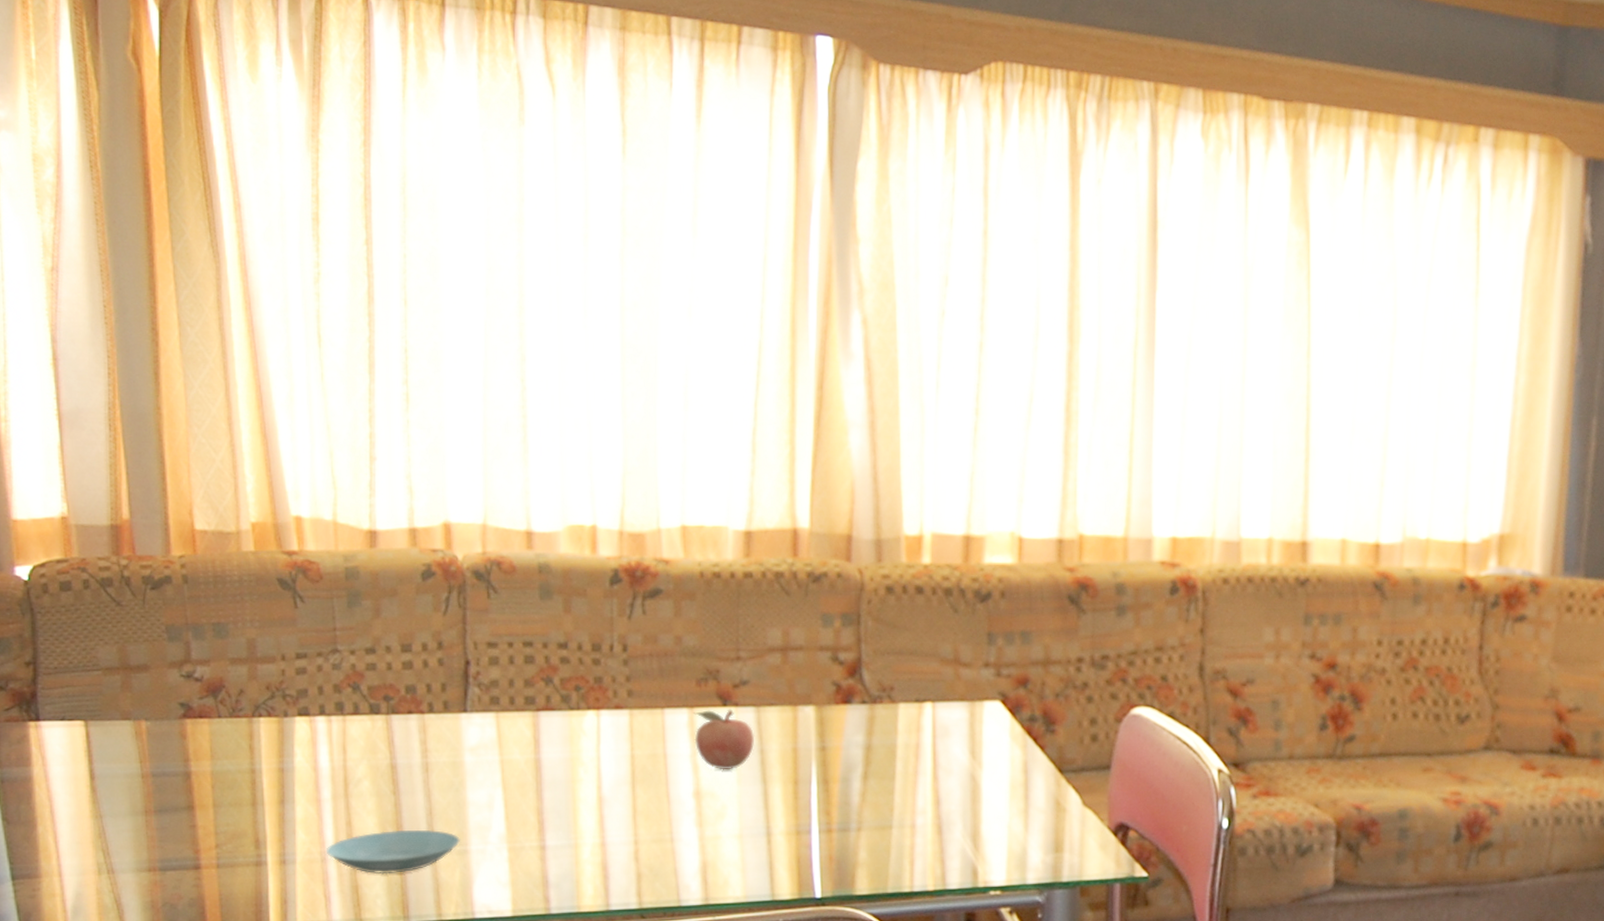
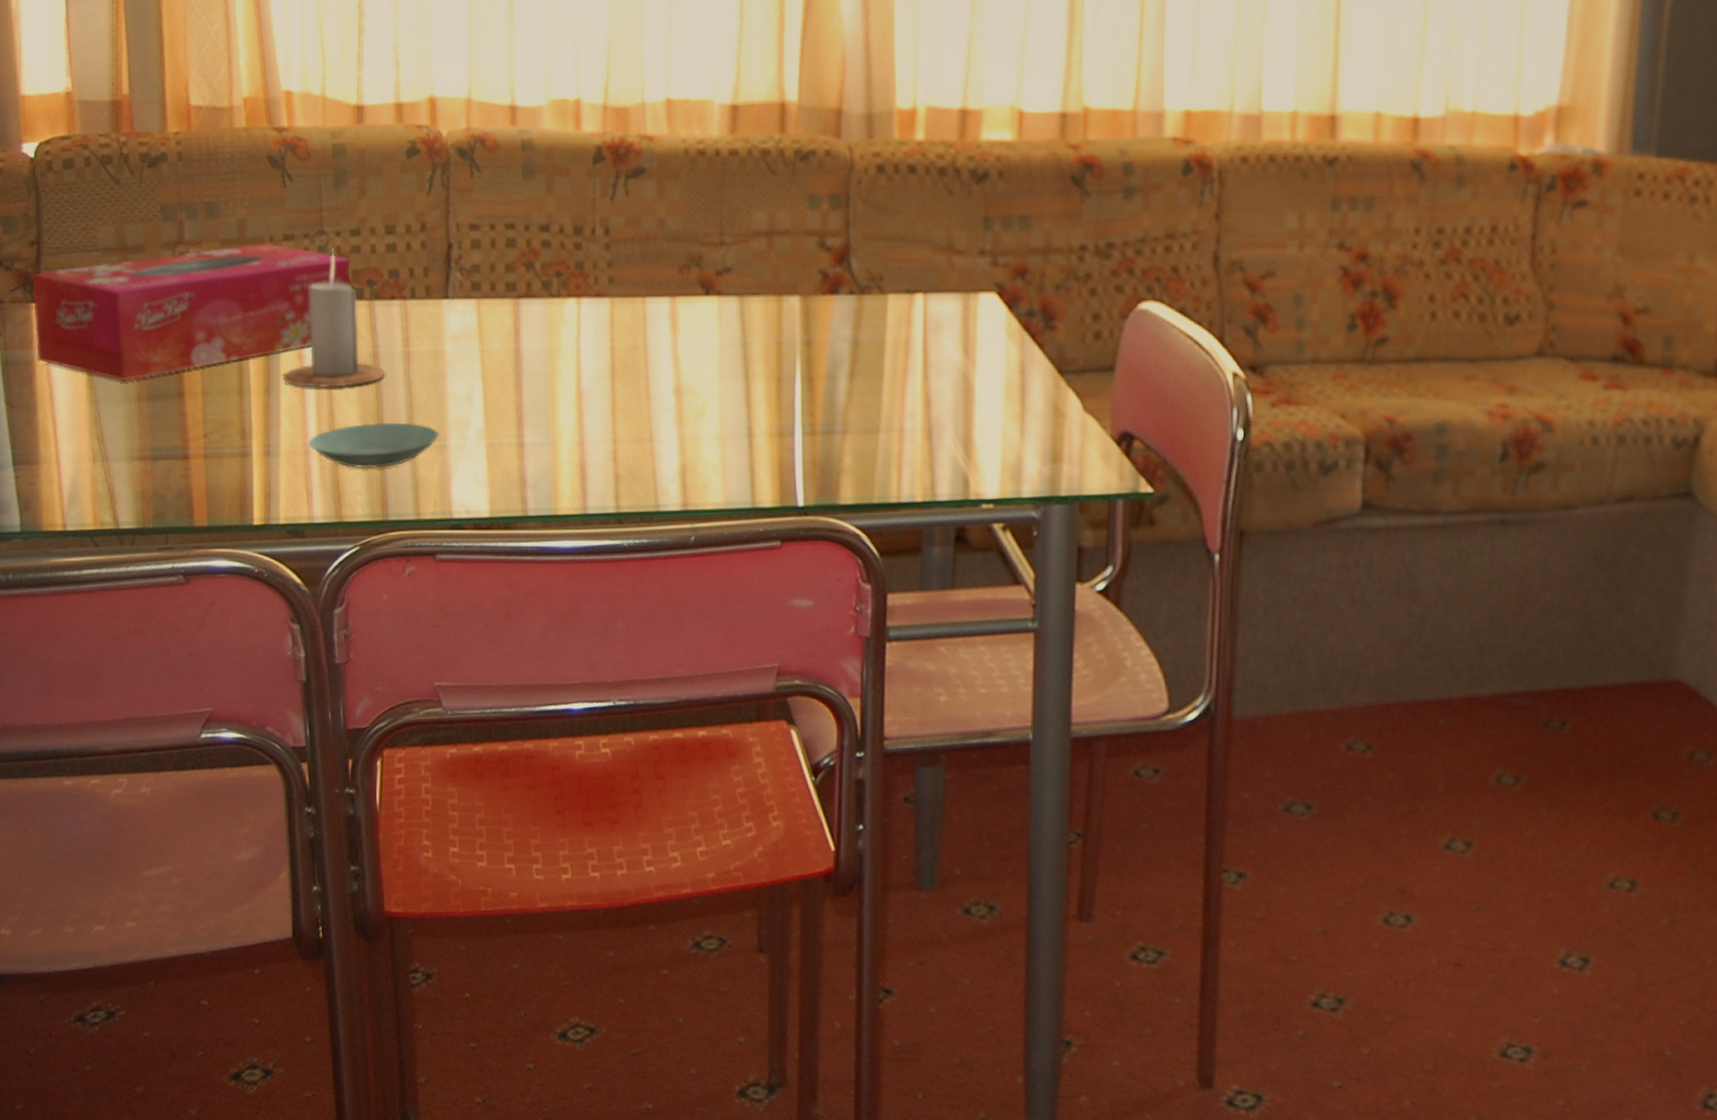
tissue box: none [28,661,367,796] -> present [32,243,351,382]
candle: none [298,666,403,798] -> present [283,248,385,388]
fruit: present [694,709,755,770] -> none [675,298,738,365]

